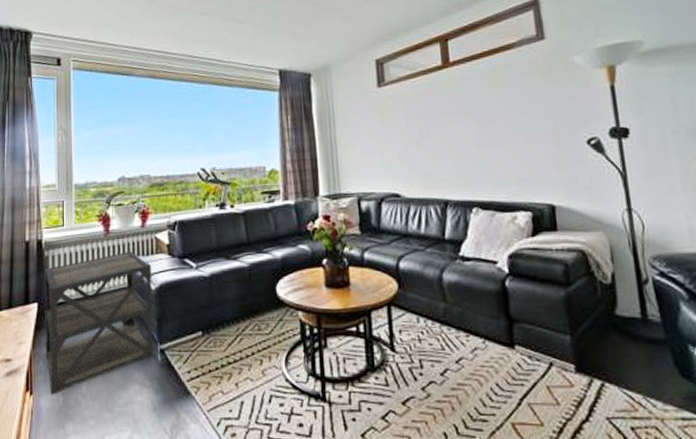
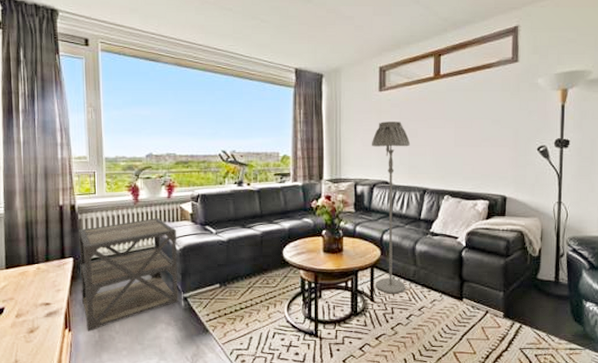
floor lamp: none [373,121,435,341] -> present [371,122,411,294]

